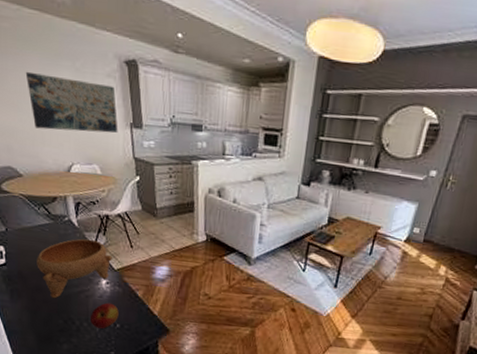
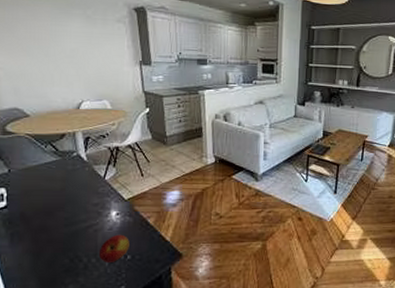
wall art: present [25,71,118,133] -> none [36,20,128,71]
bowl: present [37,238,112,299] -> none [41,172,122,237]

